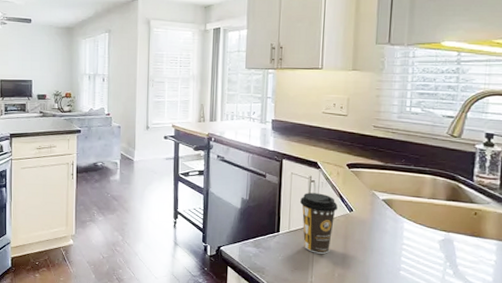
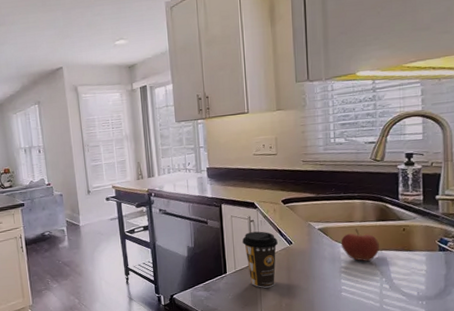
apple: none [405,205,448,242] -> present [341,228,380,262]

